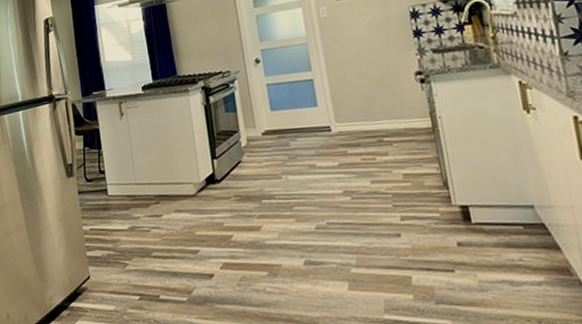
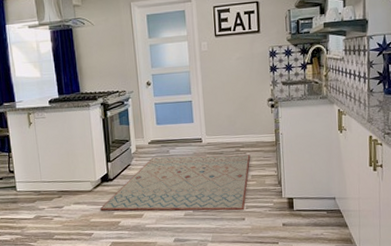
rug: none [207,146,400,224] -> present [100,154,251,211]

